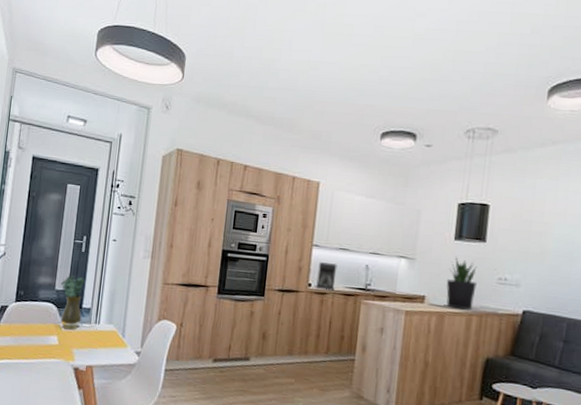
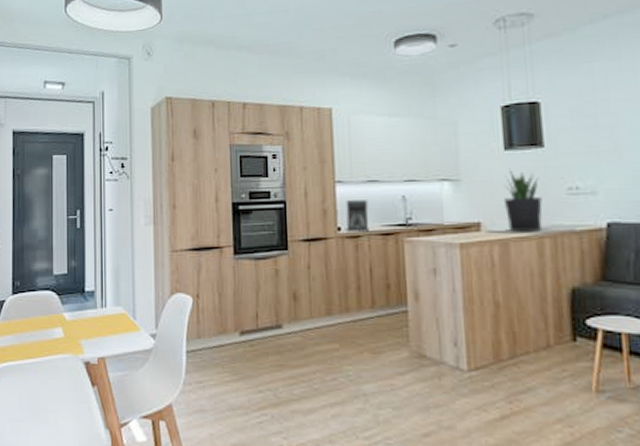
vase: present [60,274,85,331] -> none [59,255,86,320]

